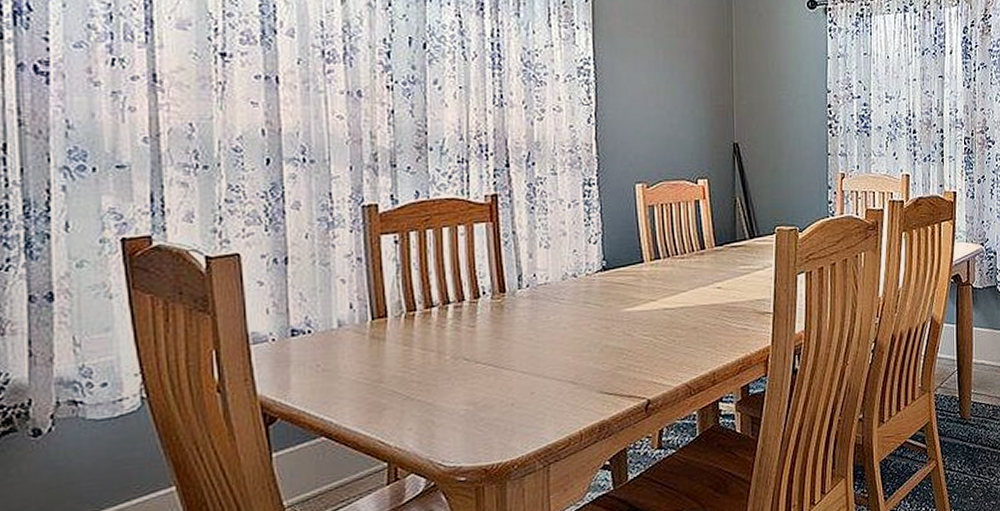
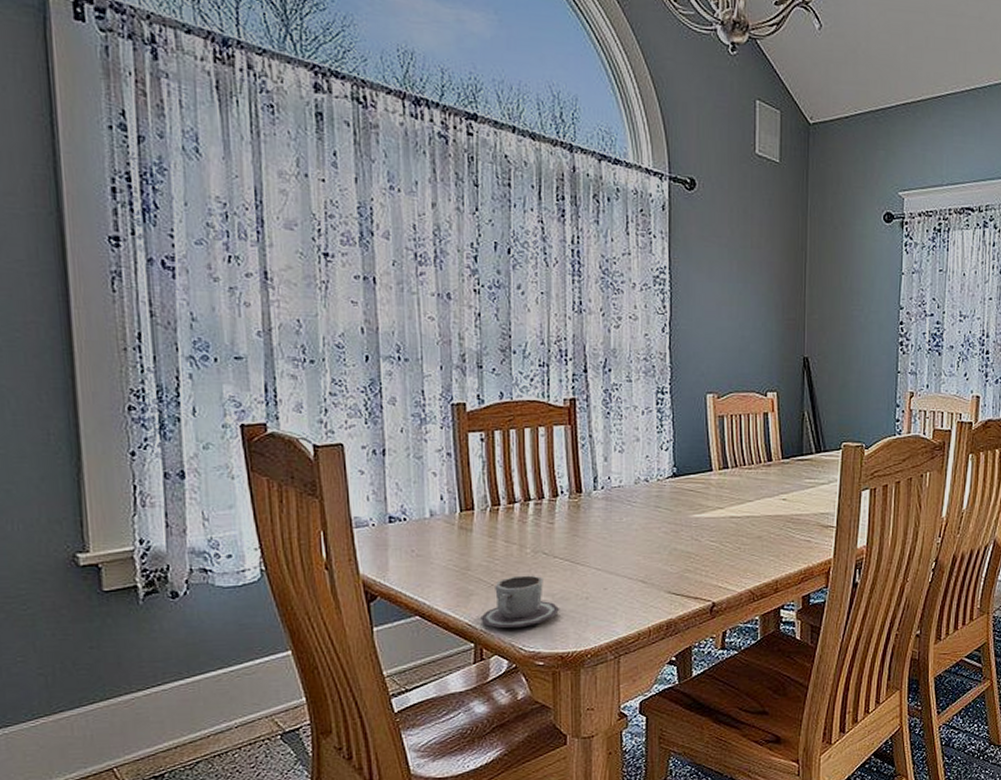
cup: none [395,383,483,445] -> present [480,575,560,629]

